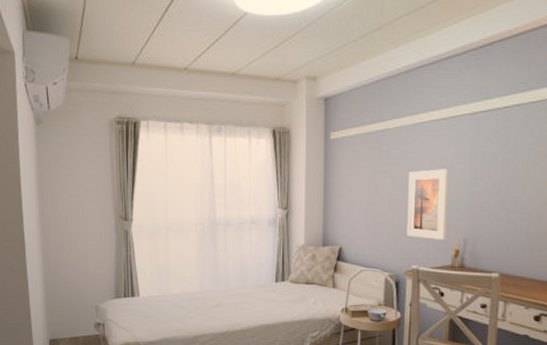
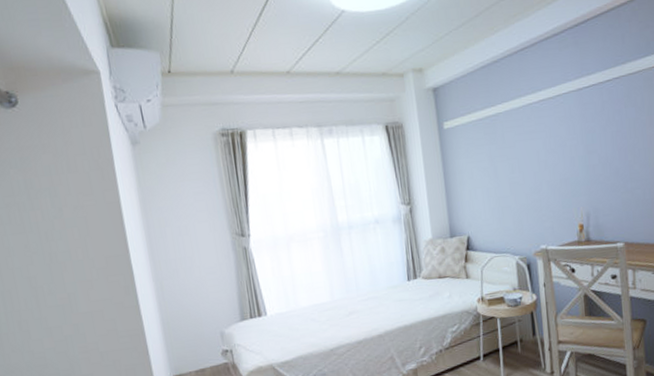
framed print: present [407,169,449,240] -> none [524,146,569,218]

